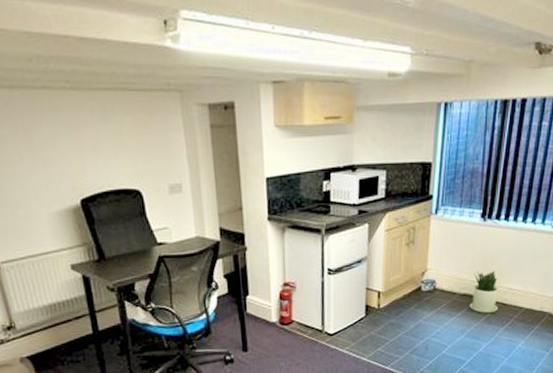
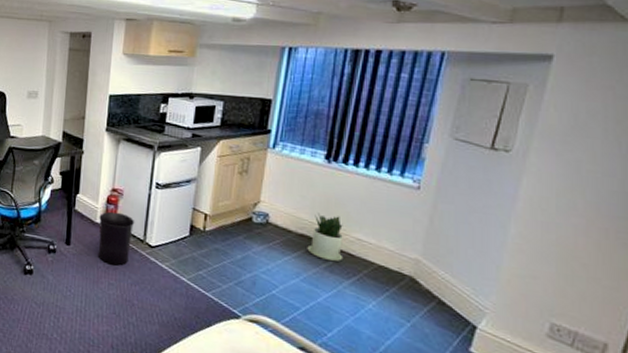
waste bin: none [274,306,312,362] -> present [97,211,135,266]

